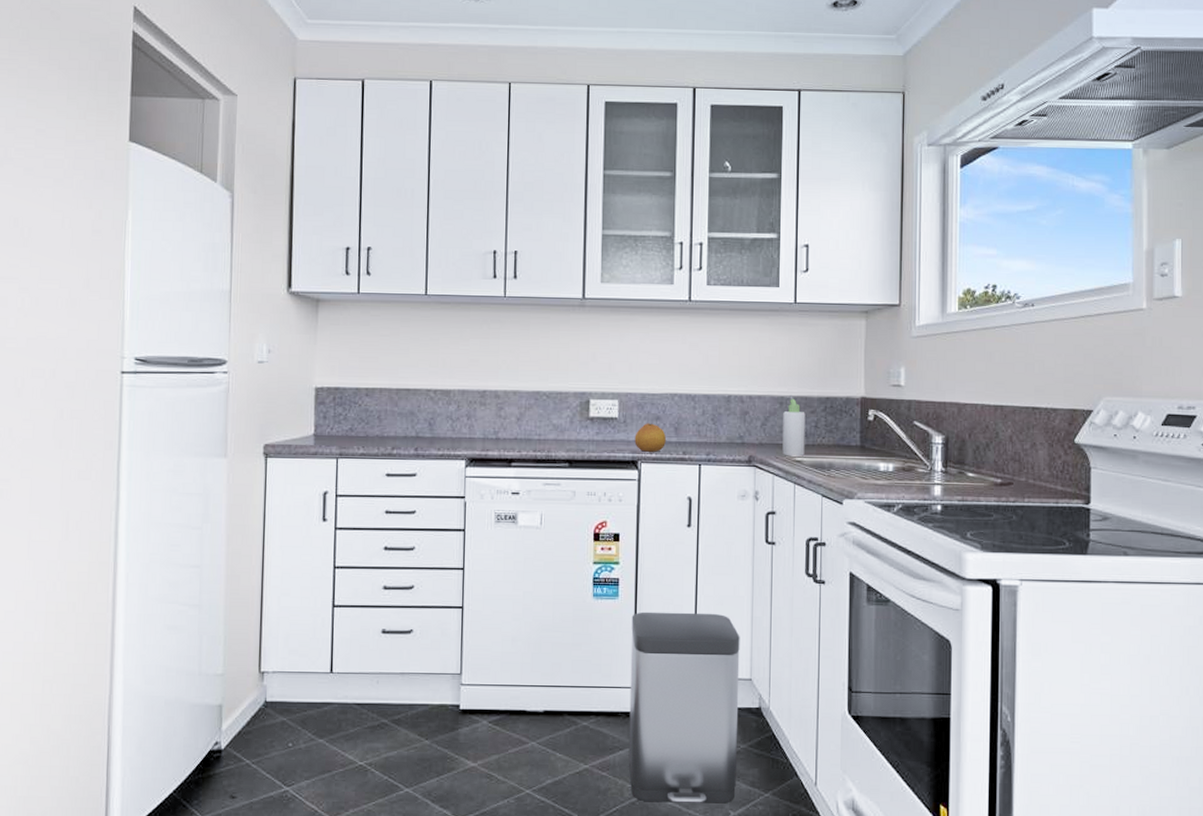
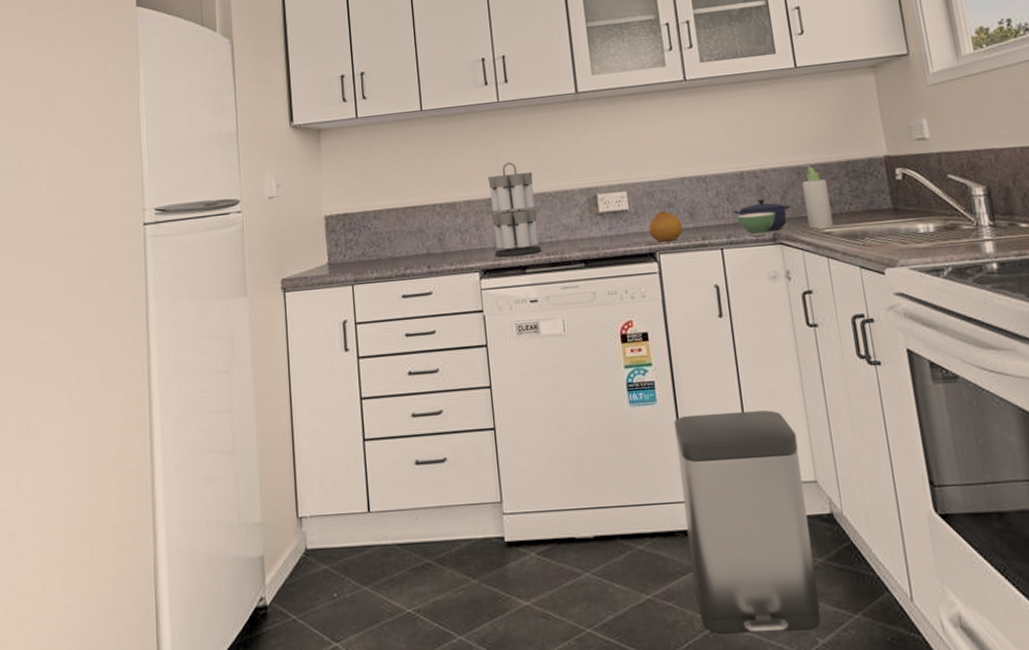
spice rack: none [483,357,530,449] -> present [488,162,542,257]
cooking pot: none [716,422,769,453] -> present [733,198,791,231]
bowl: none [718,435,754,457] -> present [736,212,776,236]

